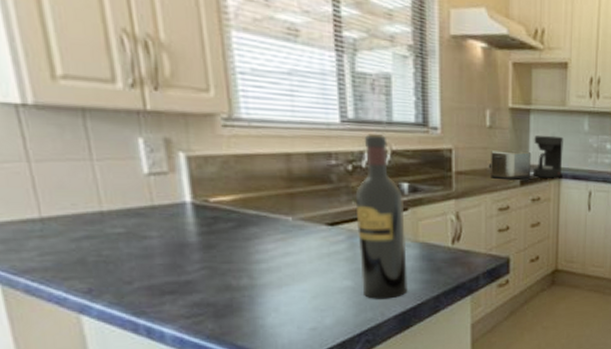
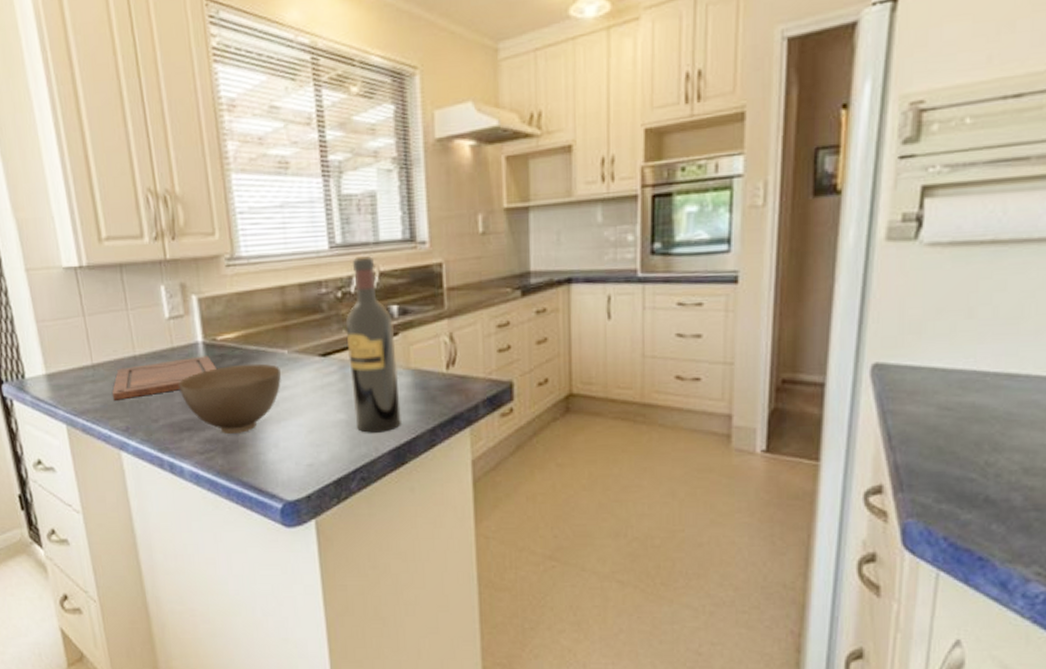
cutting board: none [70,217,208,259] -> present [112,356,217,400]
bowl: none [160,228,284,298] -> present [178,363,281,434]
toaster: present [488,150,531,181] -> none [483,255,534,292]
coffee maker: present [534,135,563,179] -> none [535,233,572,286]

